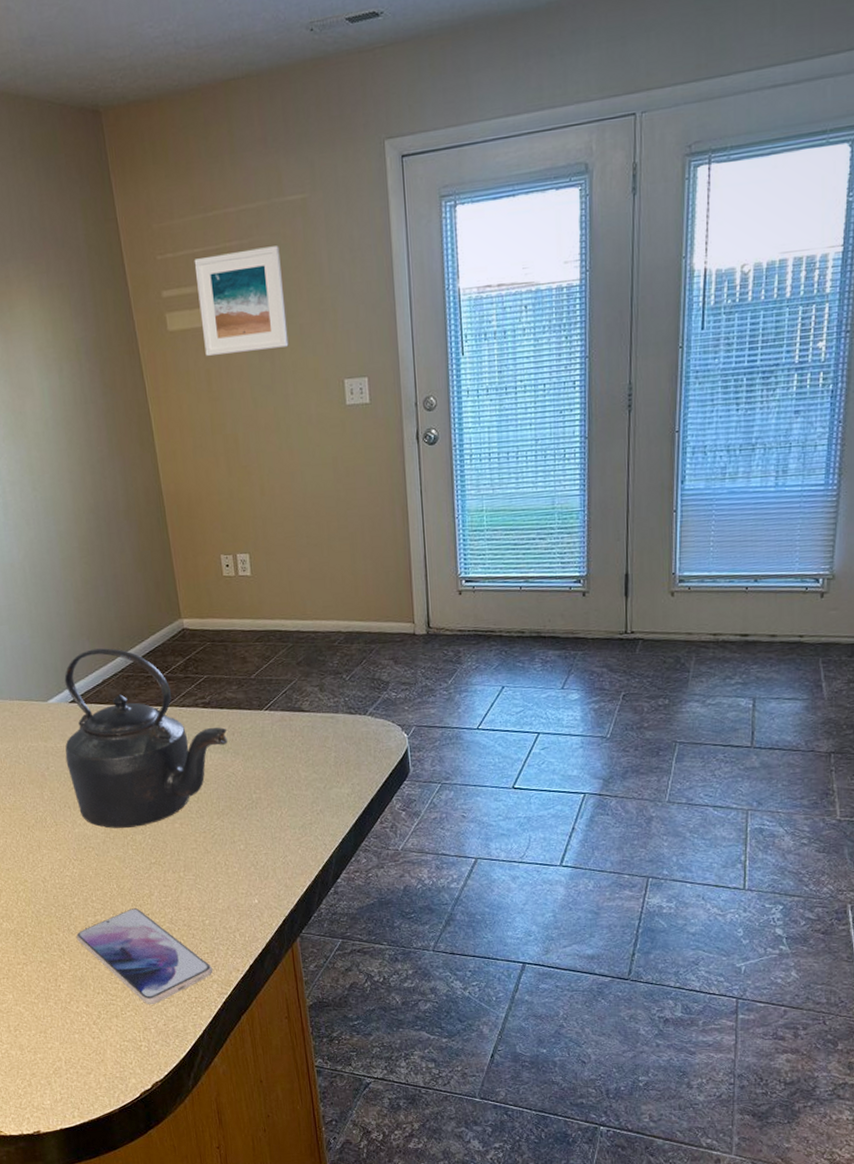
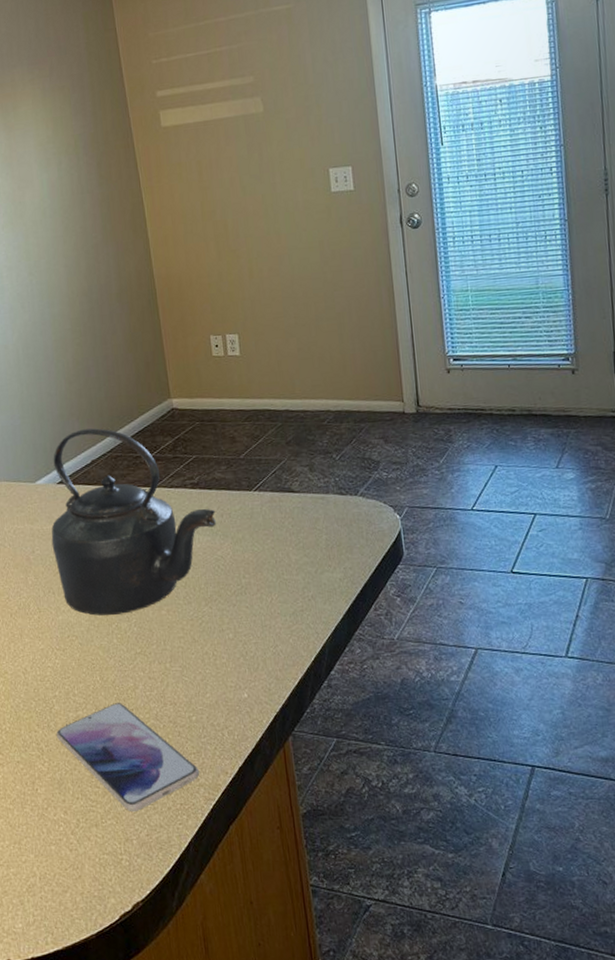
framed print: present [194,245,289,356] -> none [186,50,276,149]

